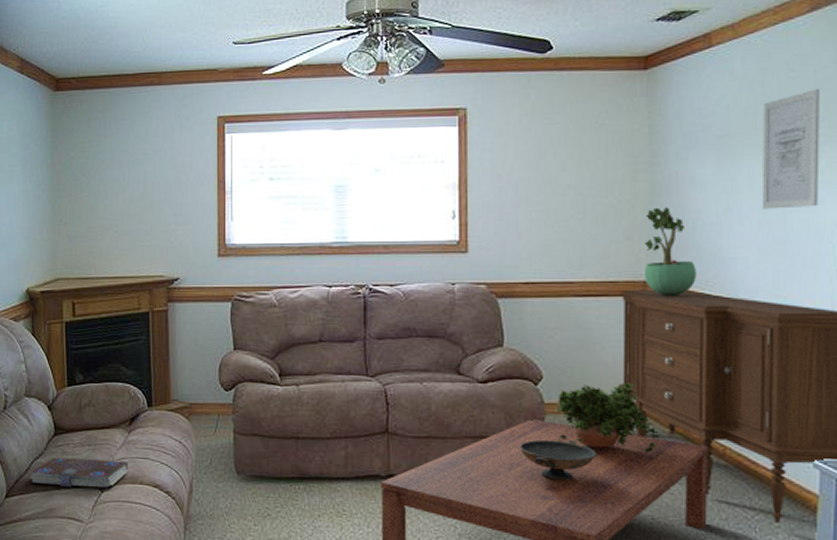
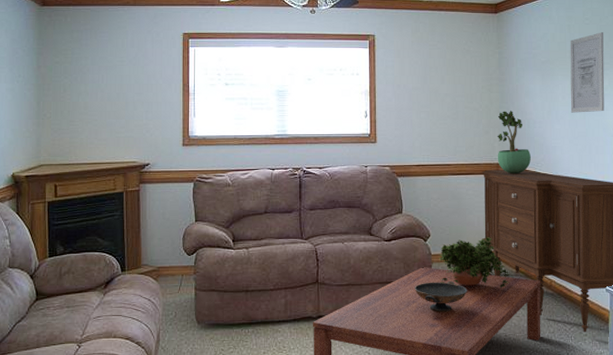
book: present [29,457,129,489] -> none [12,319,104,346]

